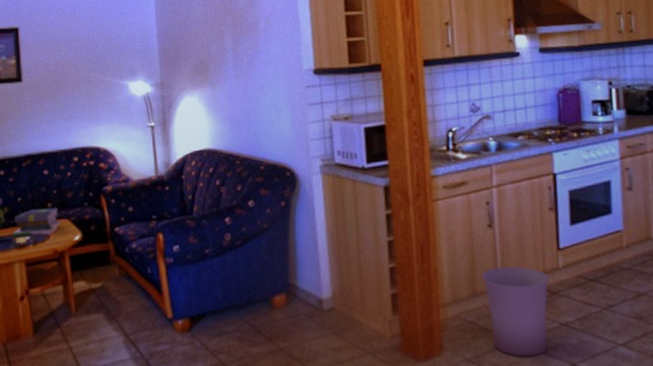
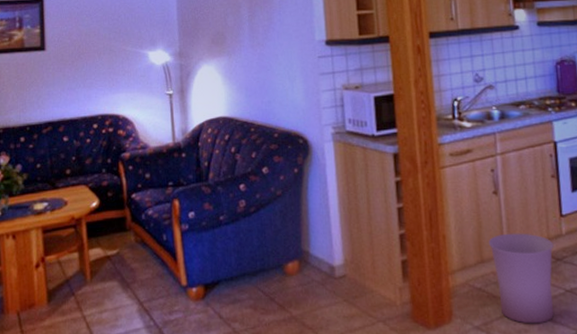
books: present [12,208,61,238] -> none [30,174,78,204]

